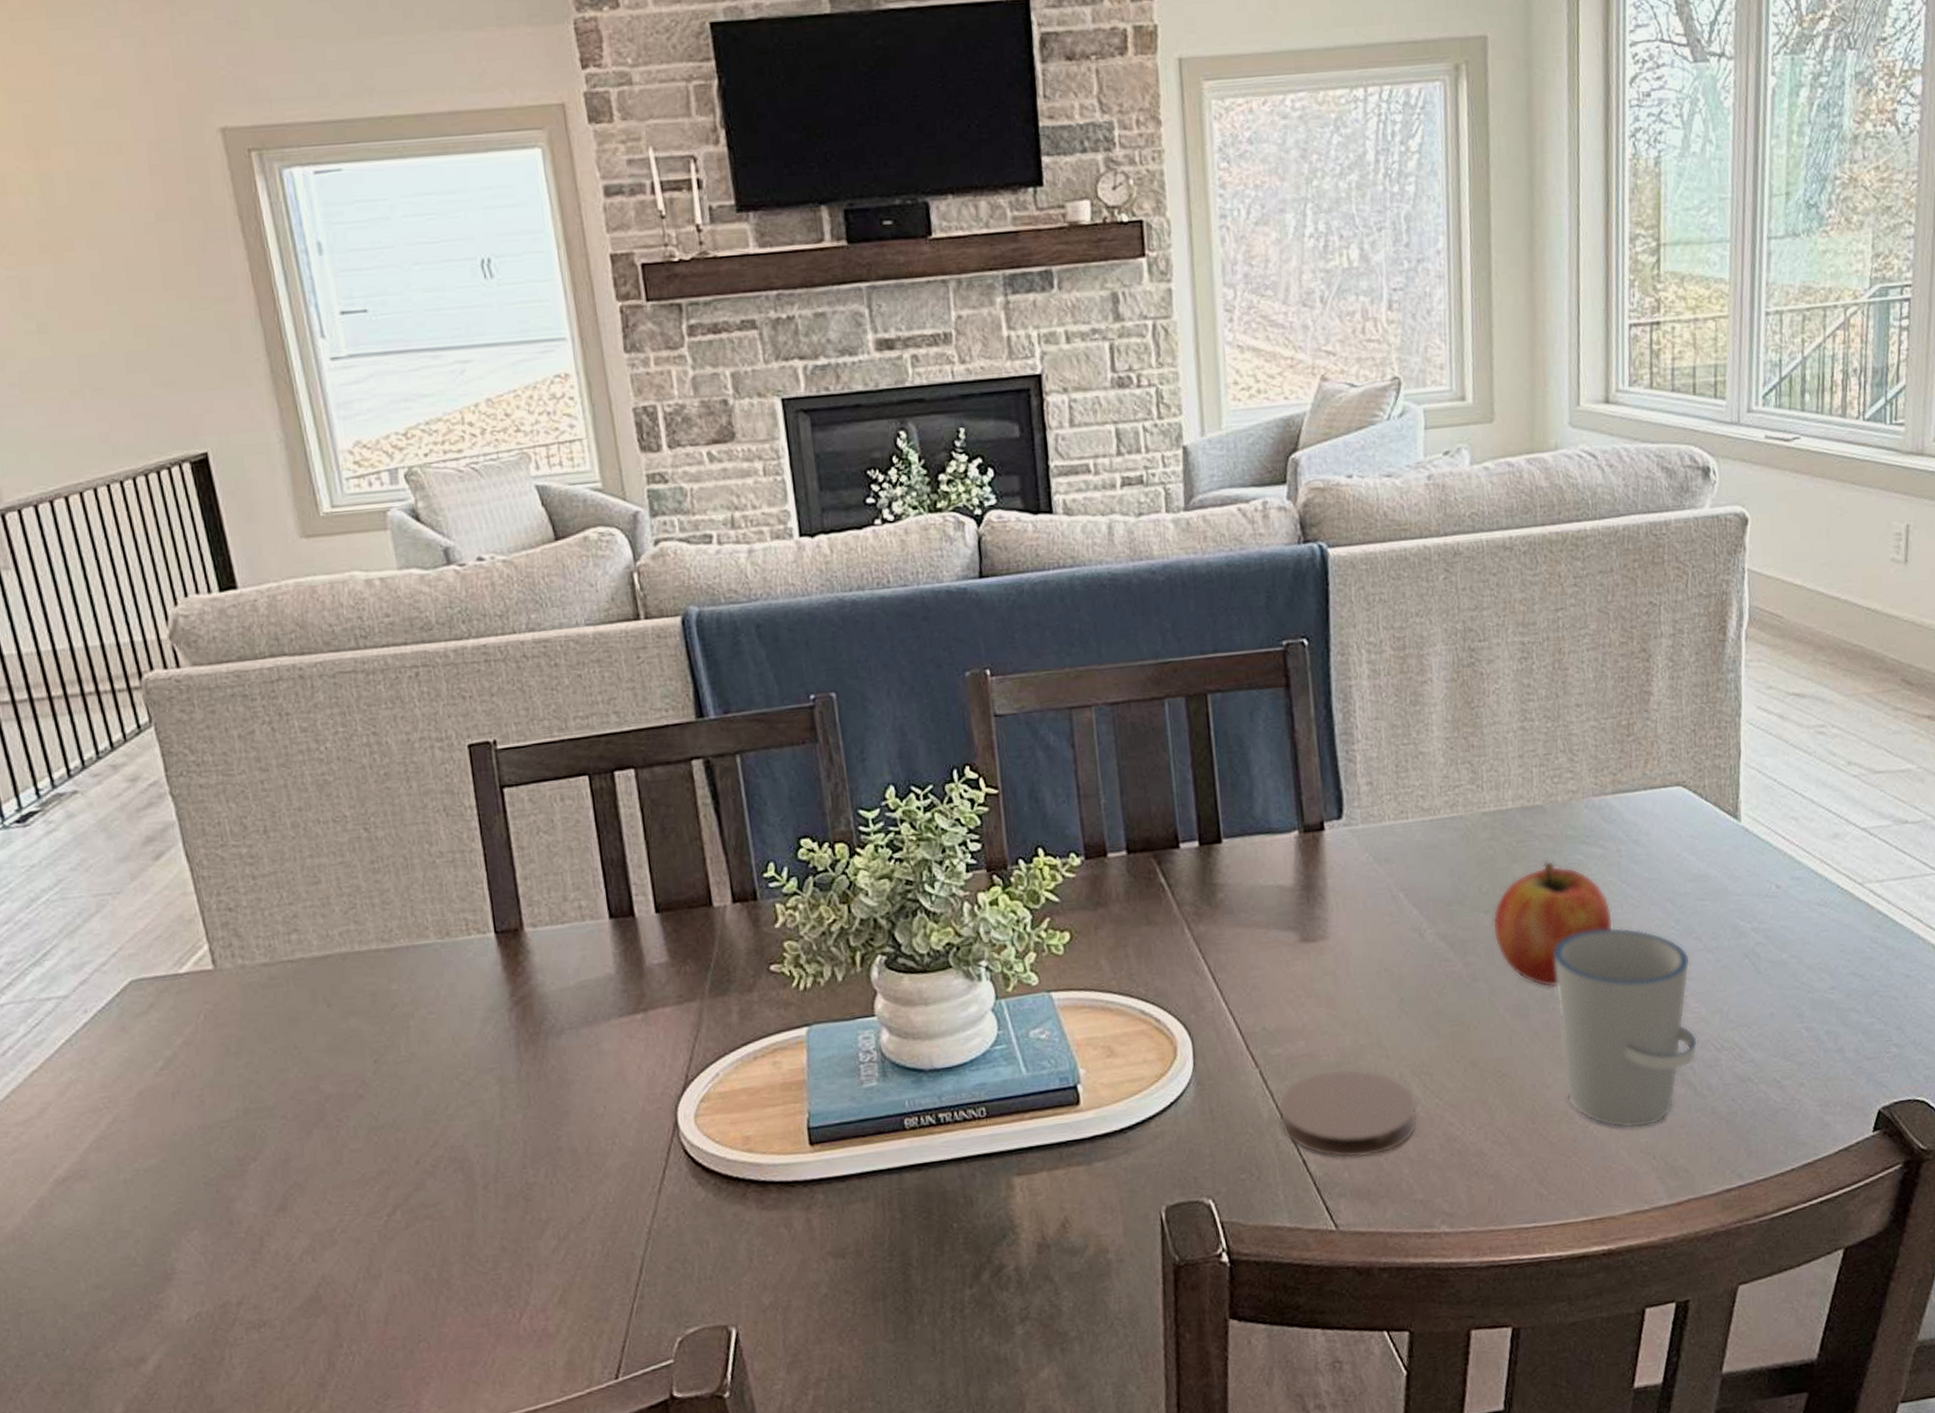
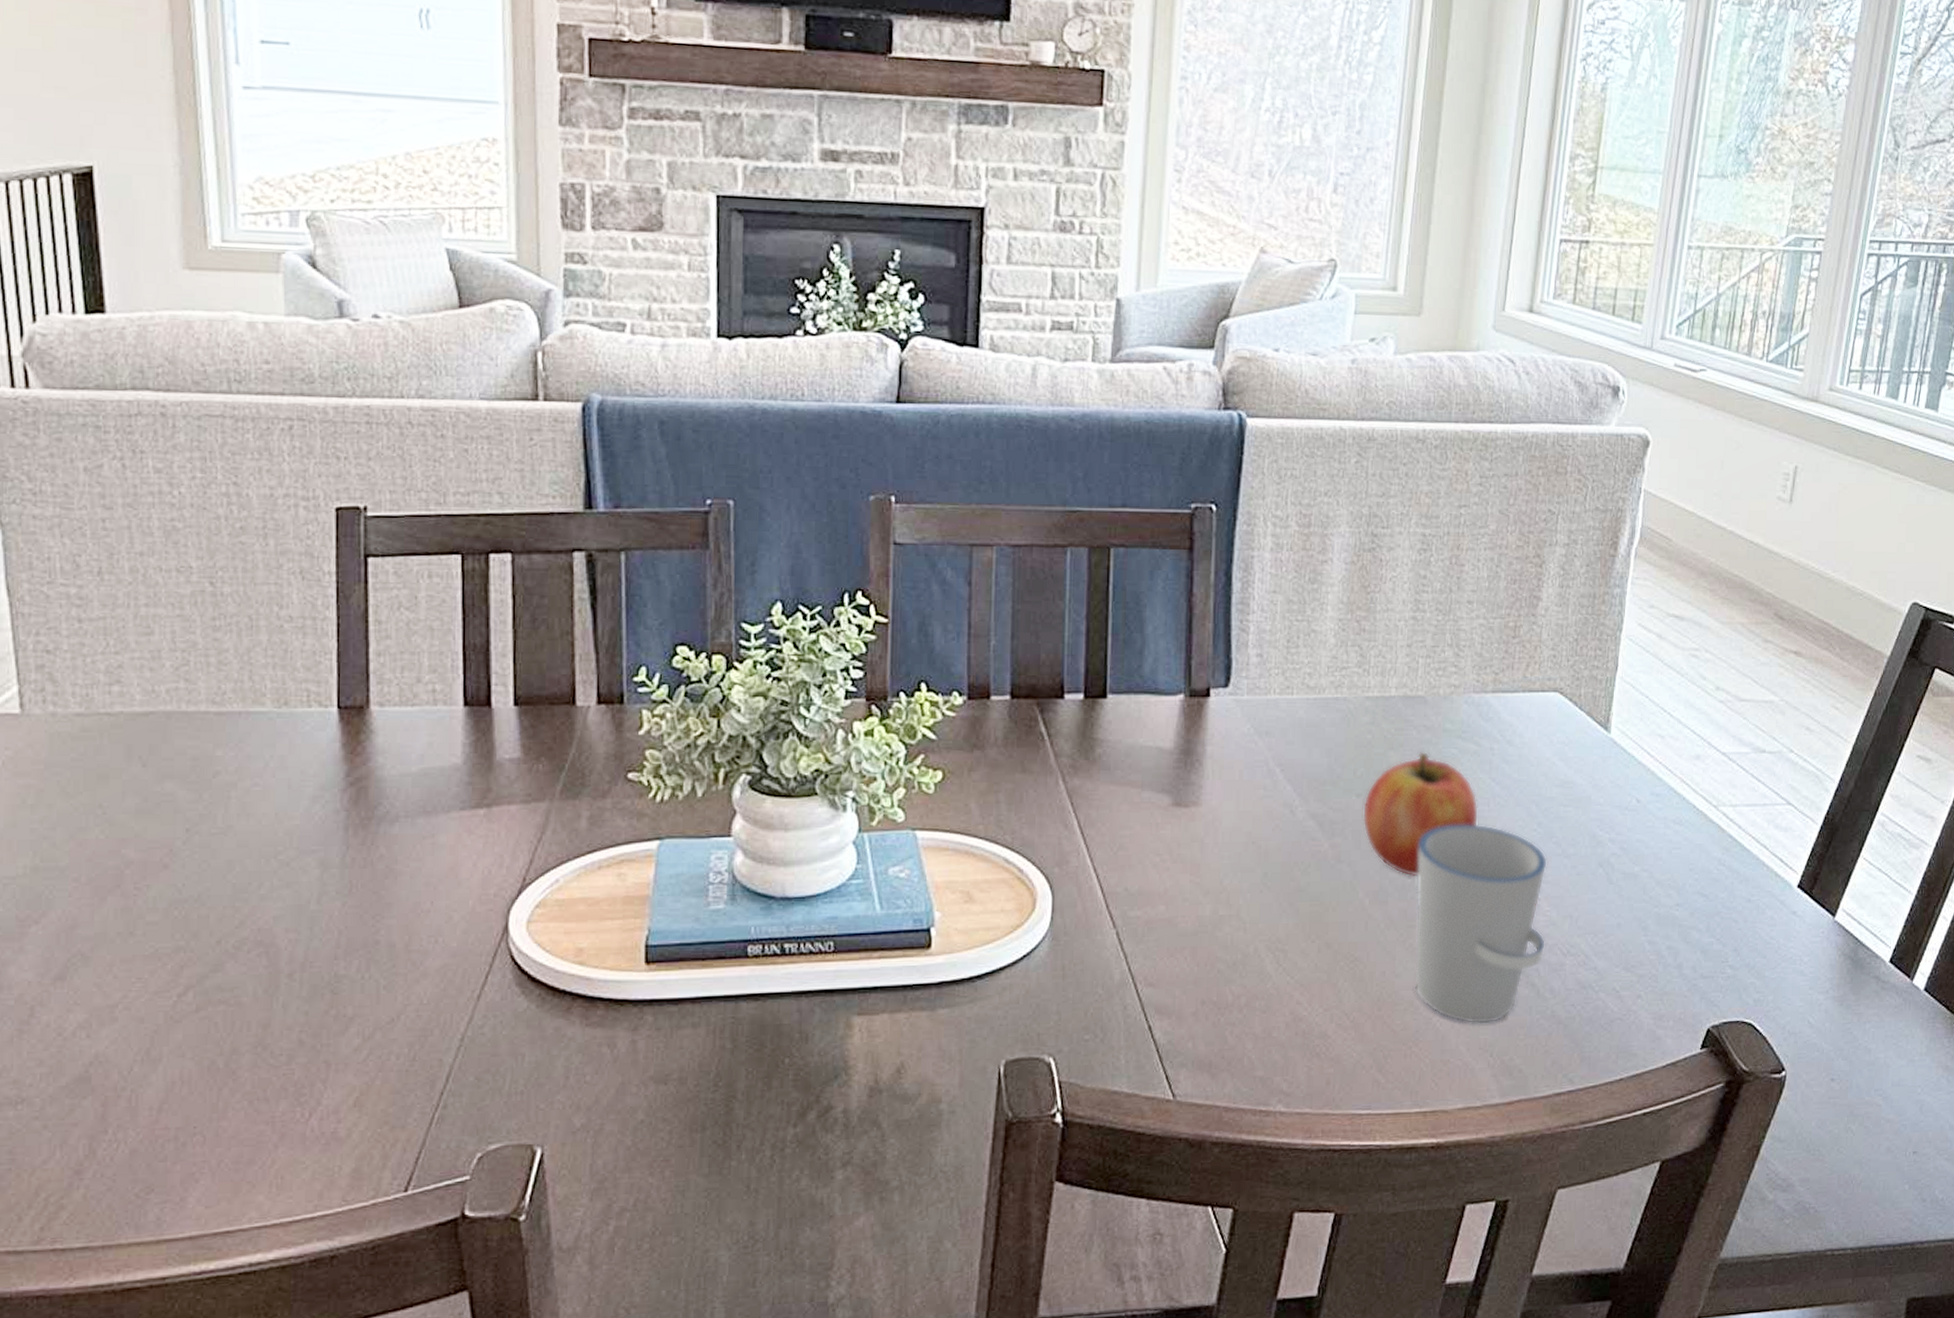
coaster: present [1279,1069,1418,1158] -> none [1130,937,1268,1029]

